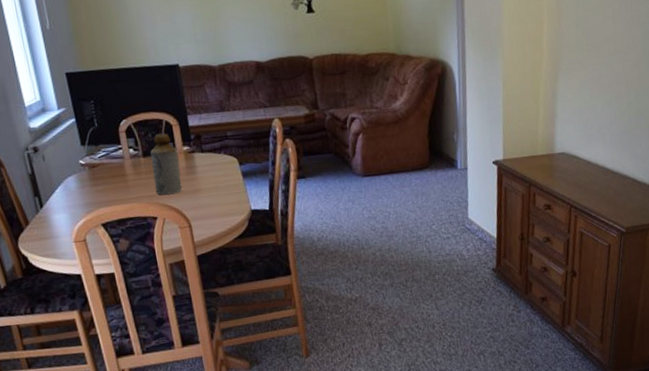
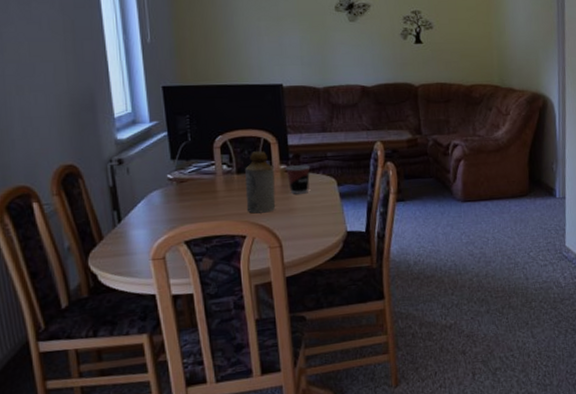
cup: none [188,145,213,175] -> present [285,165,311,194]

